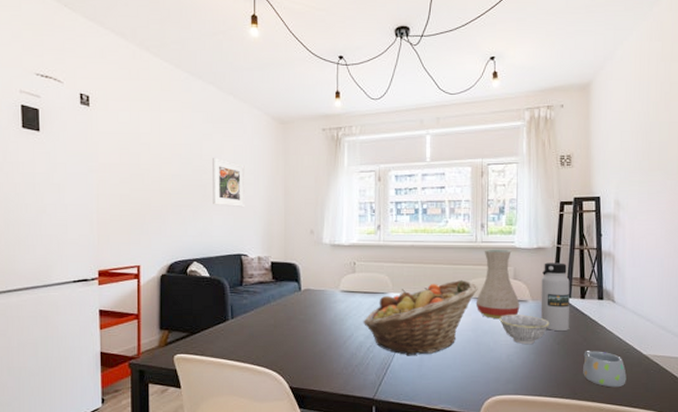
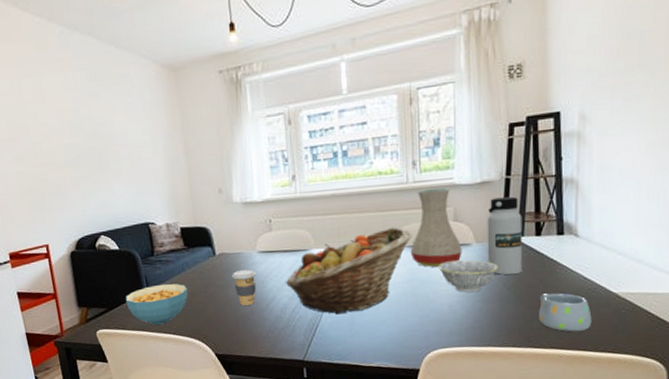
cereal bowl: none [208,313,270,353] -> present [125,284,188,325]
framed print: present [213,158,245,208] -> none [104,120,145,173]
coffee cup: none [314,306,336,341] -> present [232,269,257,306]

